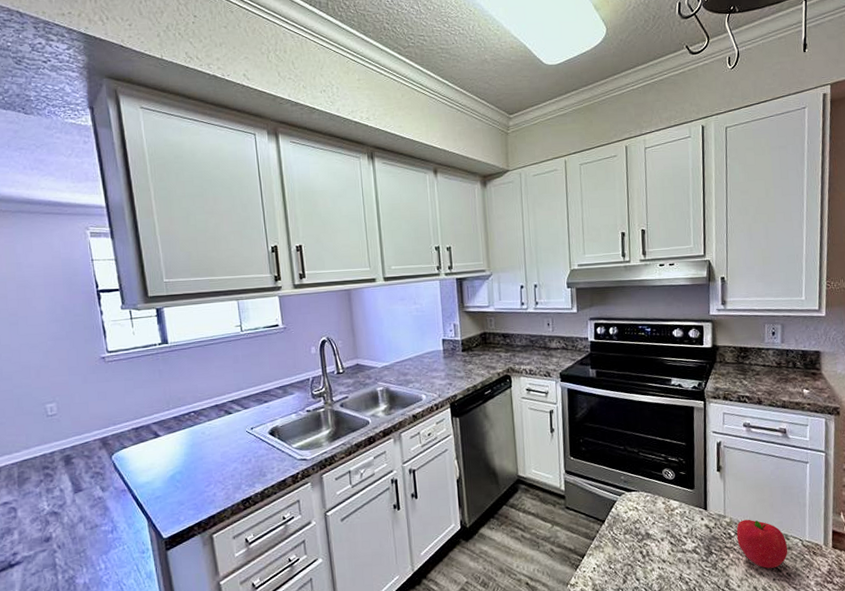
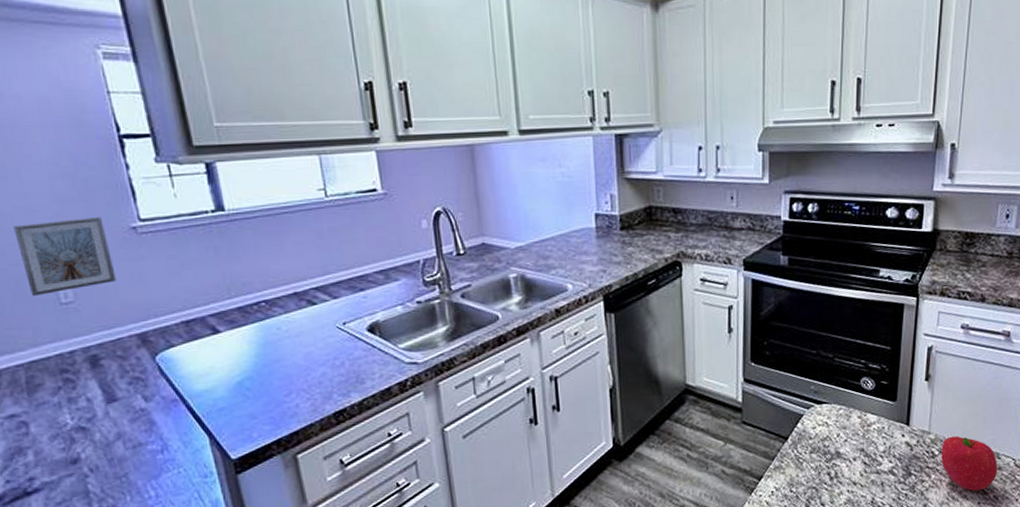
picture frame: none [19,350,88,411] -> present [13,217,117,297]

